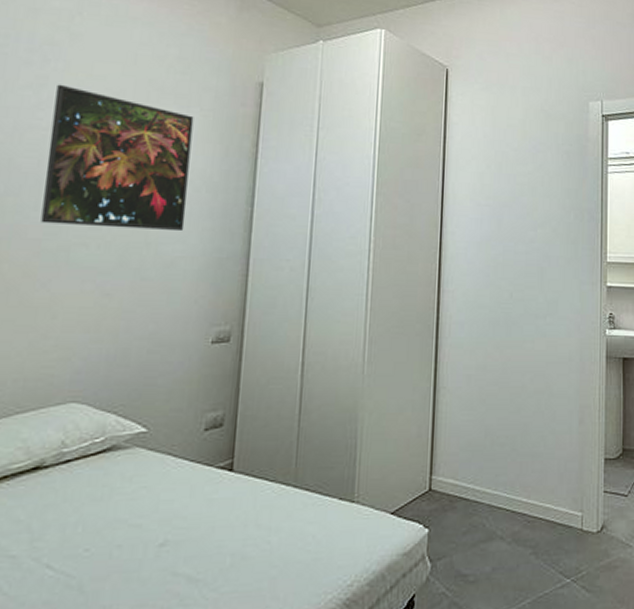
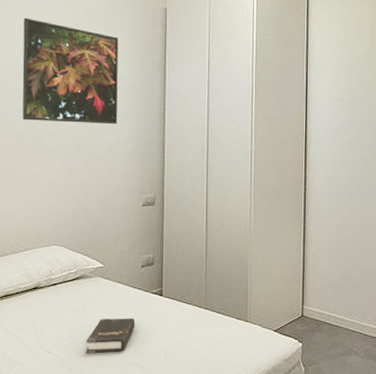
hardback book: none [108,506,190,565] -> present [86,318,136,354]

